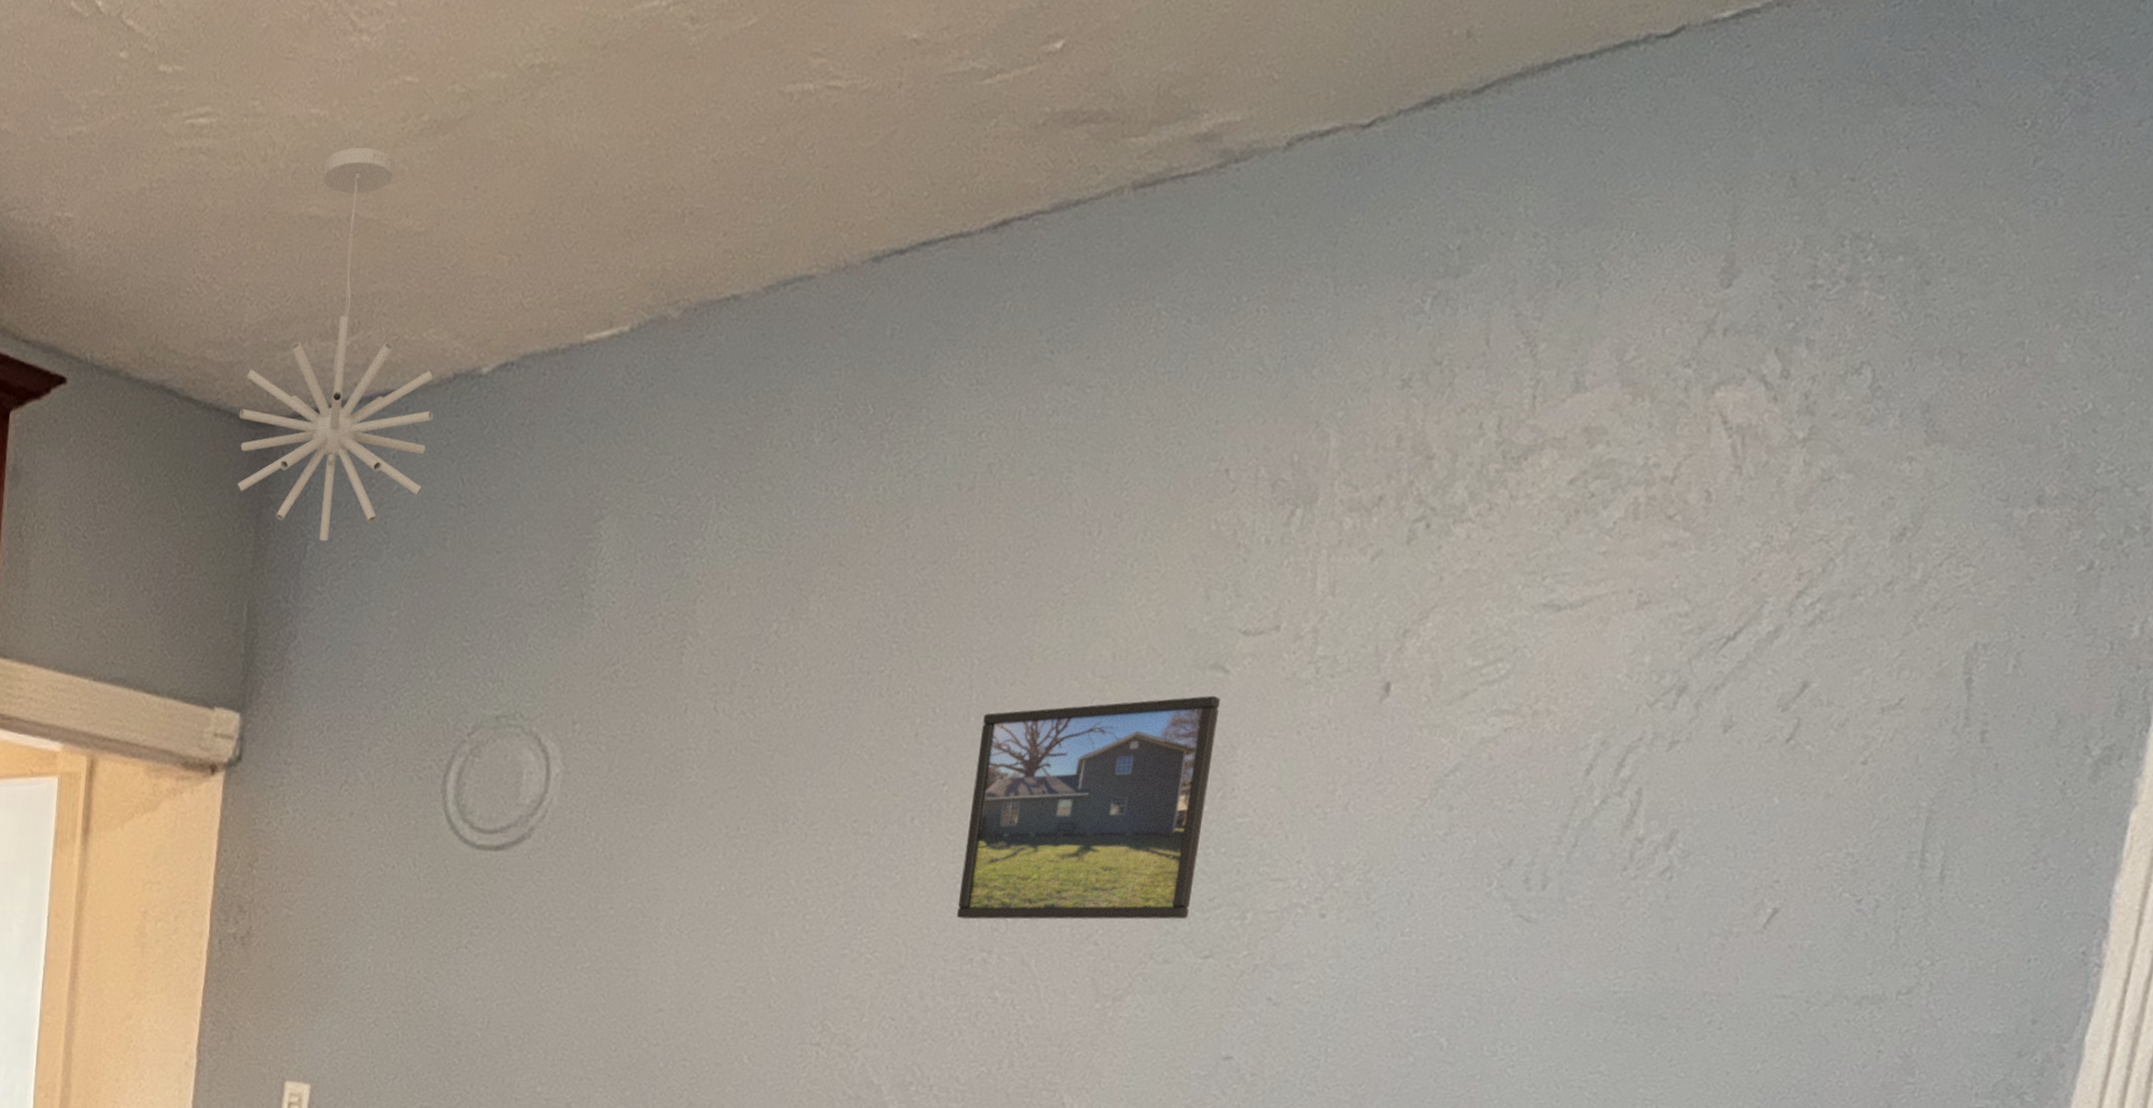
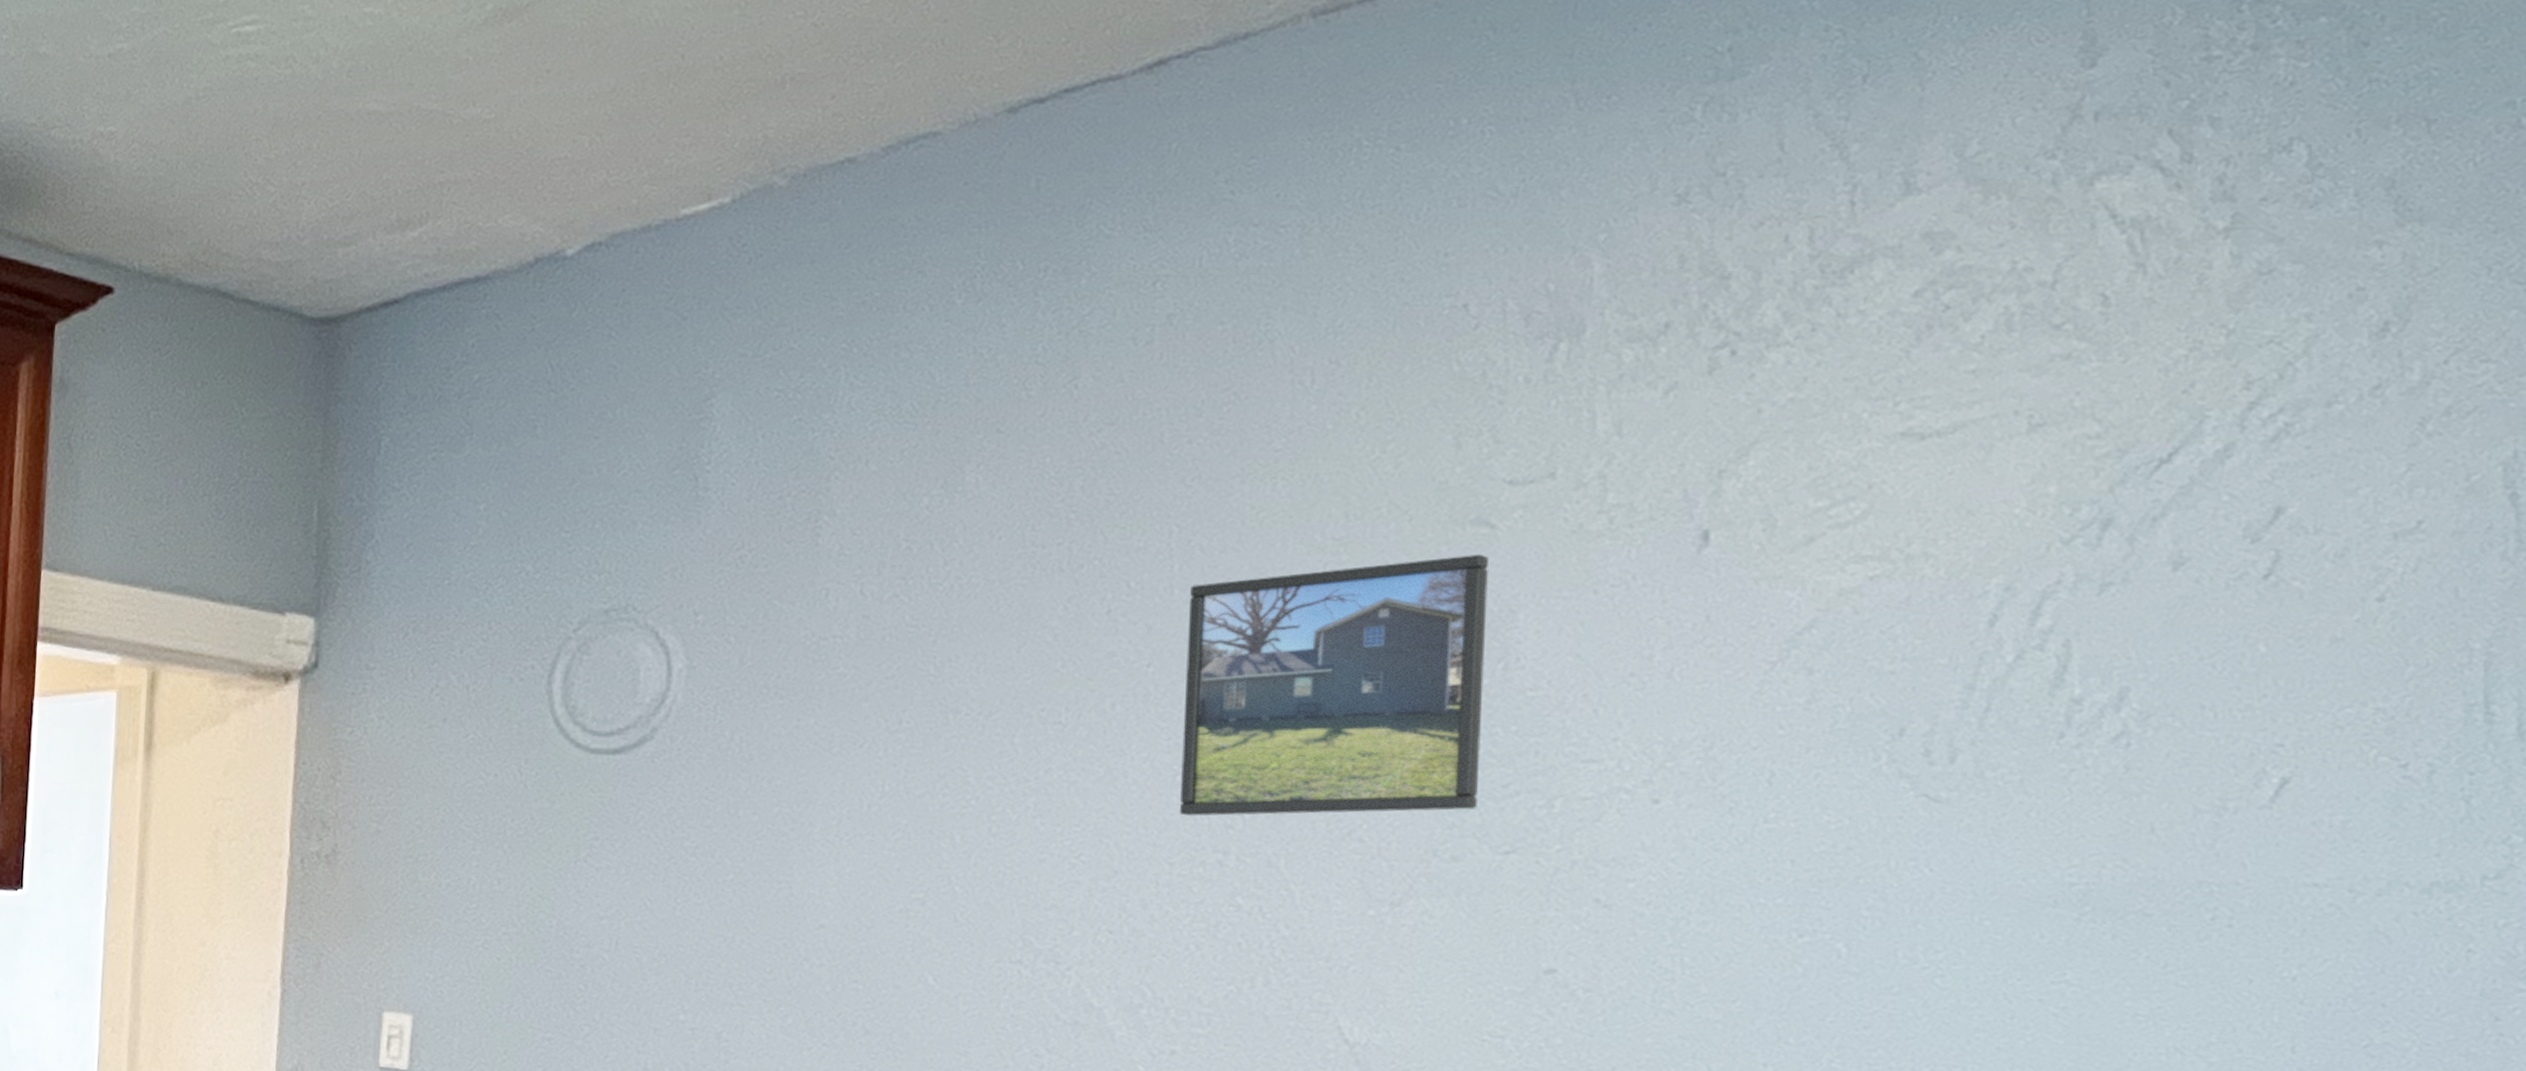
pendant light: present [237,147,433,541] -> none [300,40,515,436]

